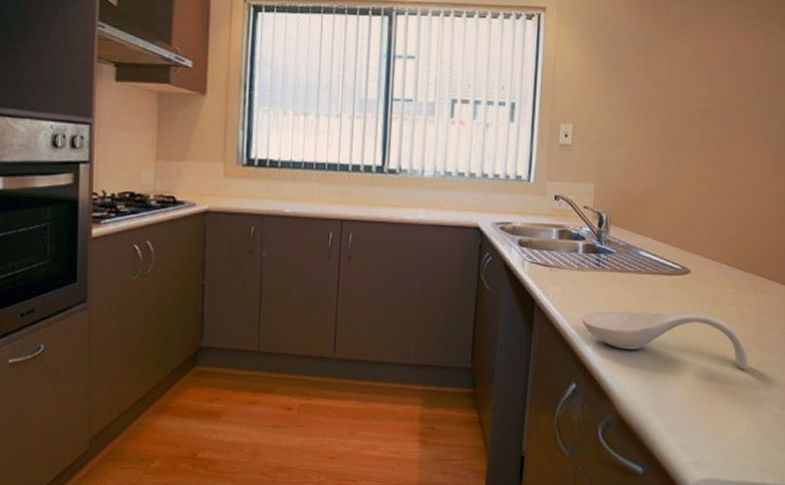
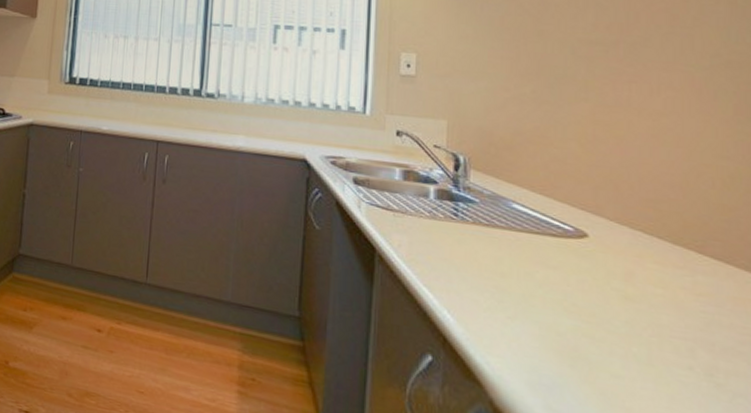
spoon rest: present [582,309,749,370] -> none [437,270,691,377]

